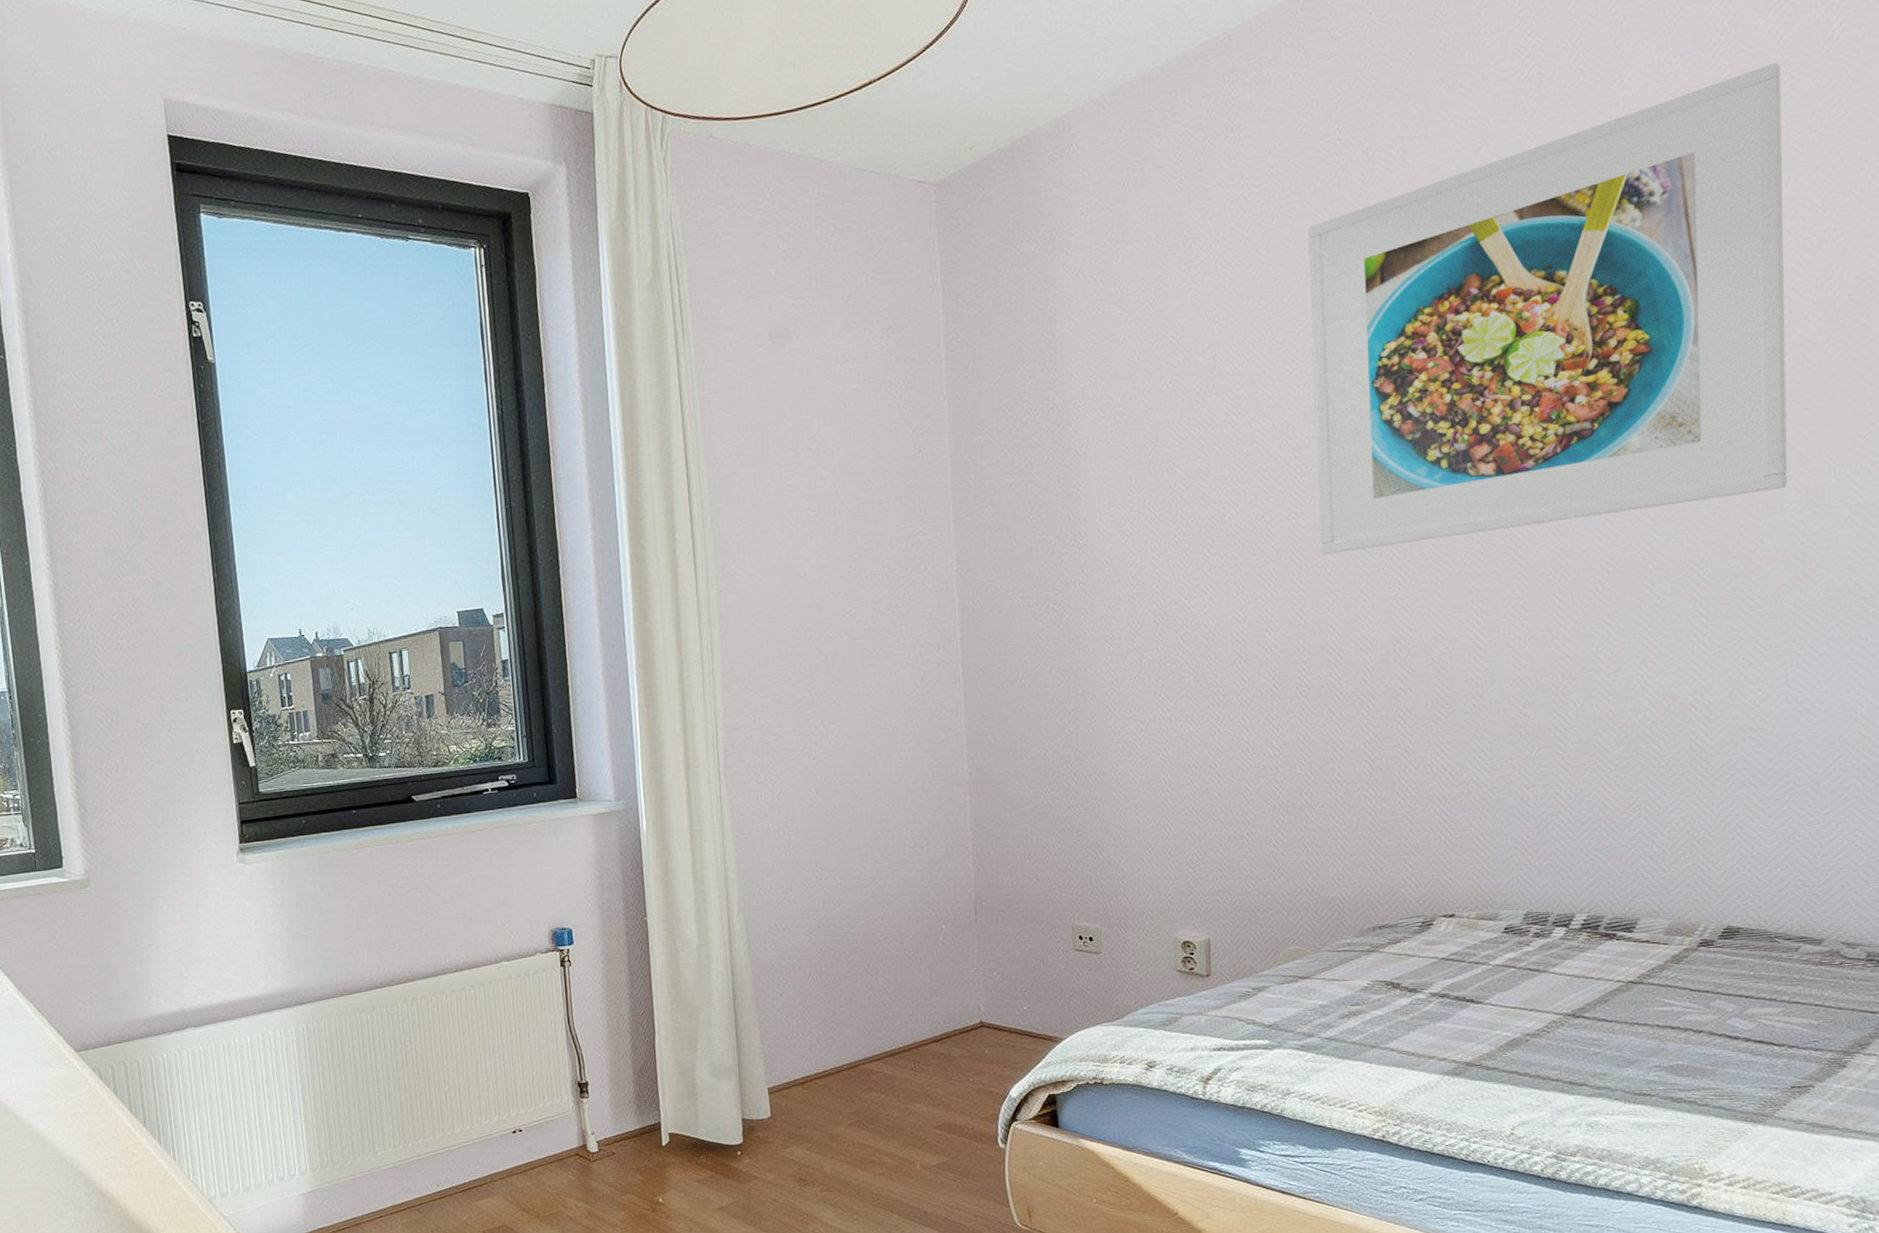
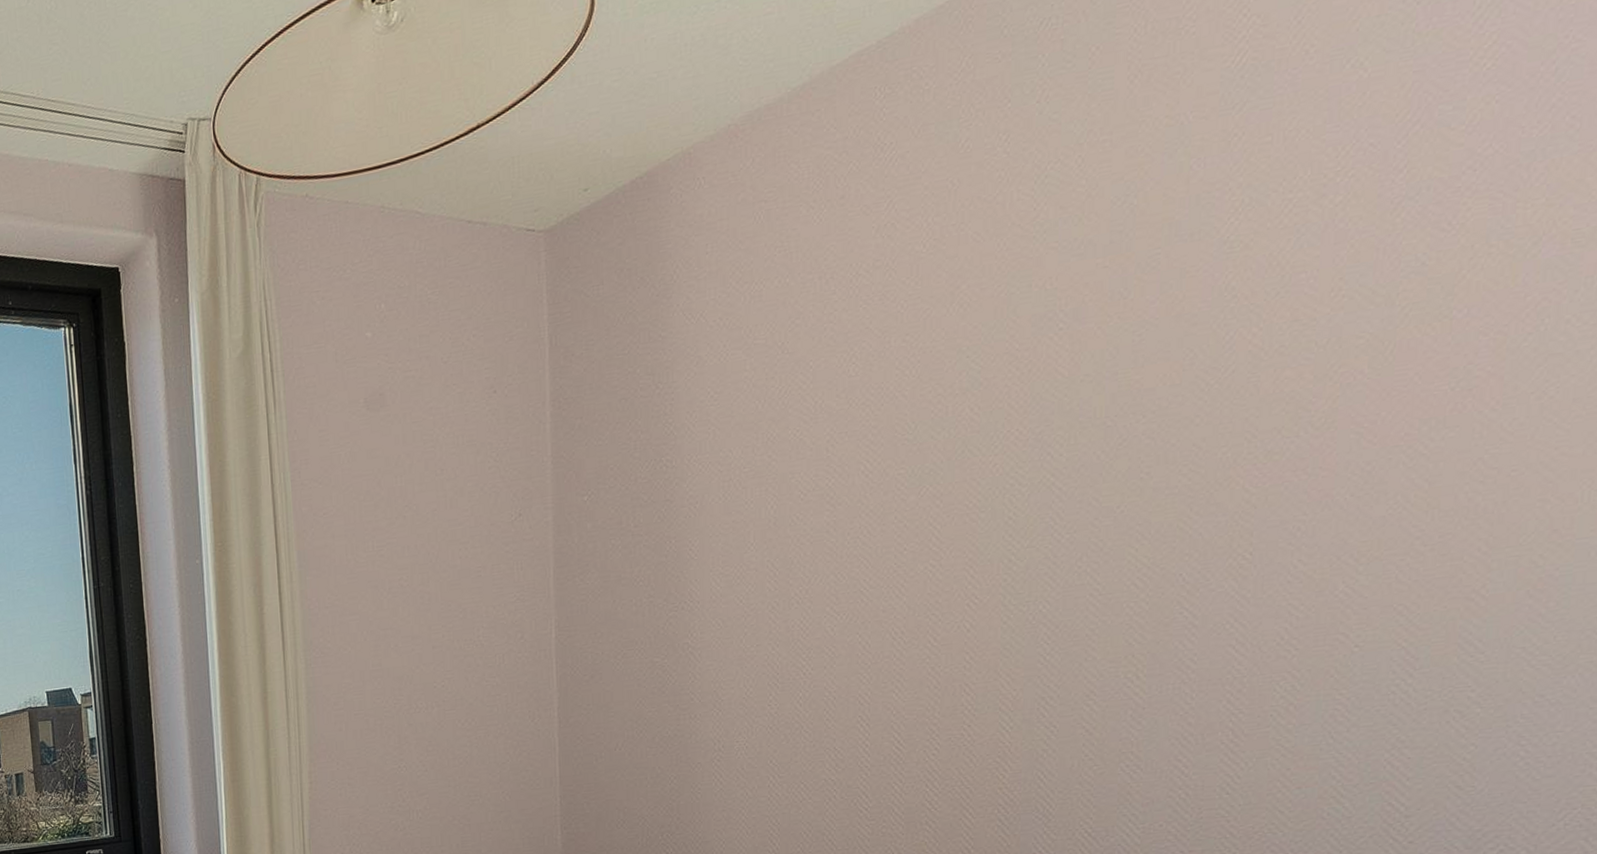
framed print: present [1308,63,1787,555] -> none [959,24,1562,610]

